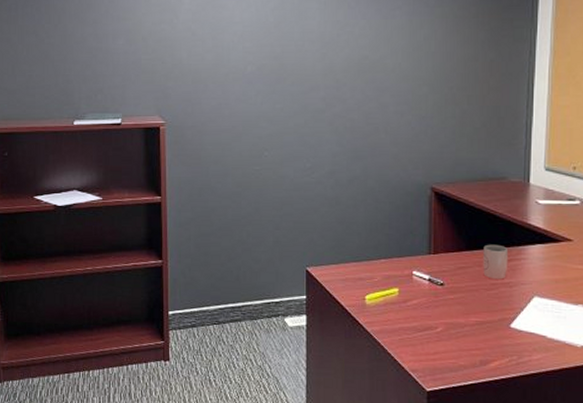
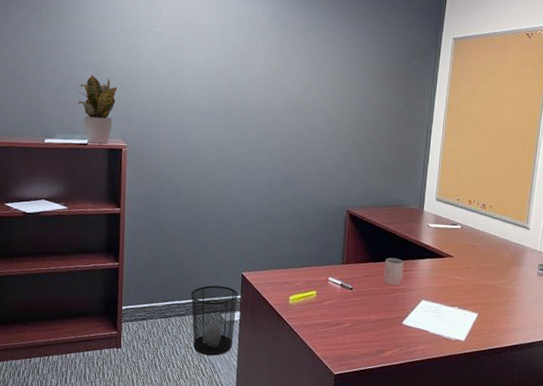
potted plant: none [107,44,151,123] -> present [77,74,118,144]
waste bin: none [246,283,303,369] -> present [190,285,238,356]

